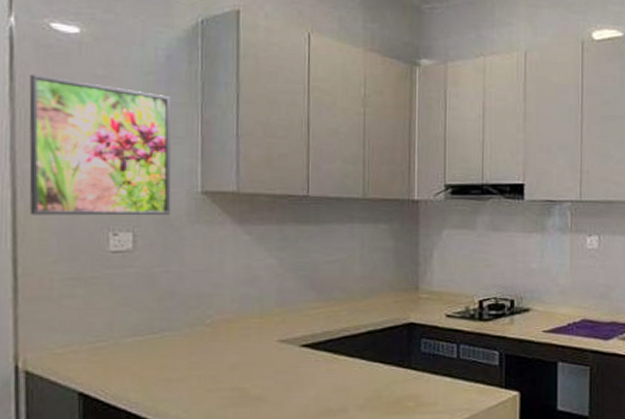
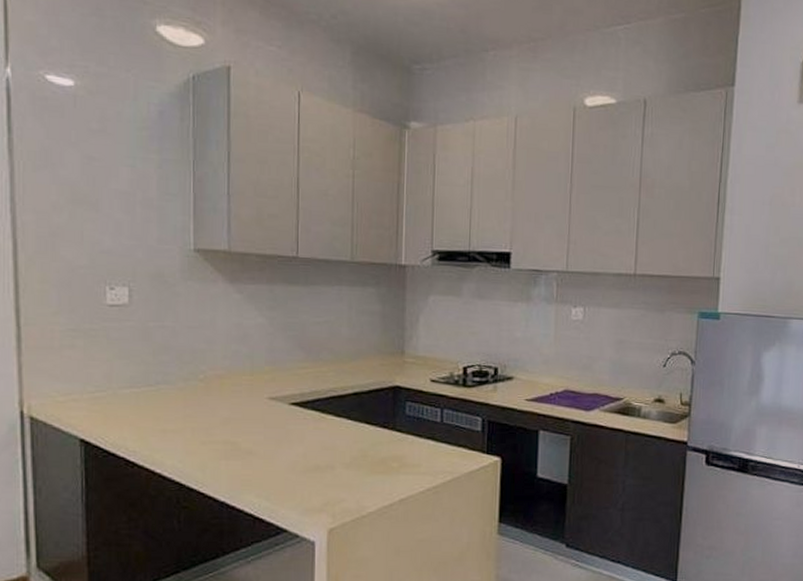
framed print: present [29,74,172,216] -> none [27,126,165,271]

